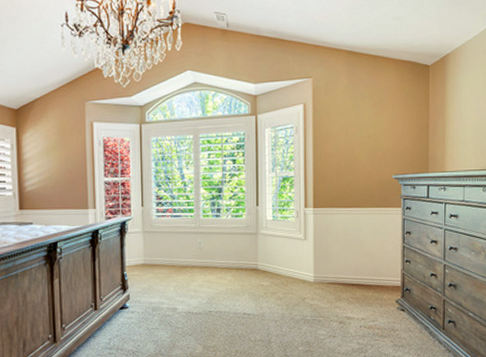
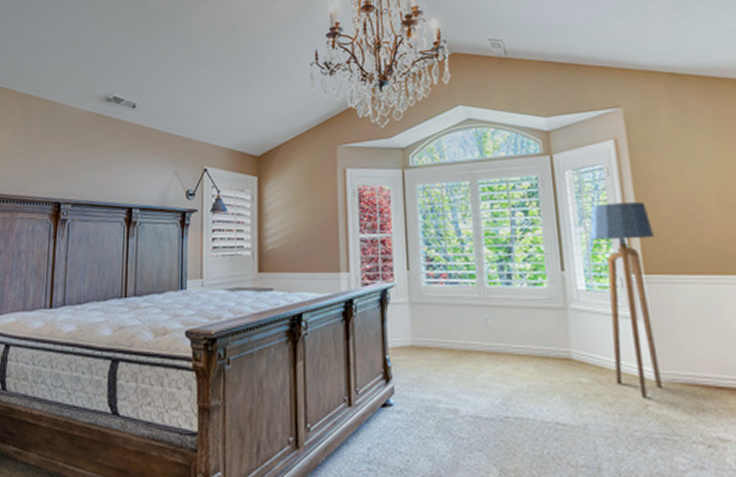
floor lamp: none [280,154,323,293] -> present [590,202,662,397]

